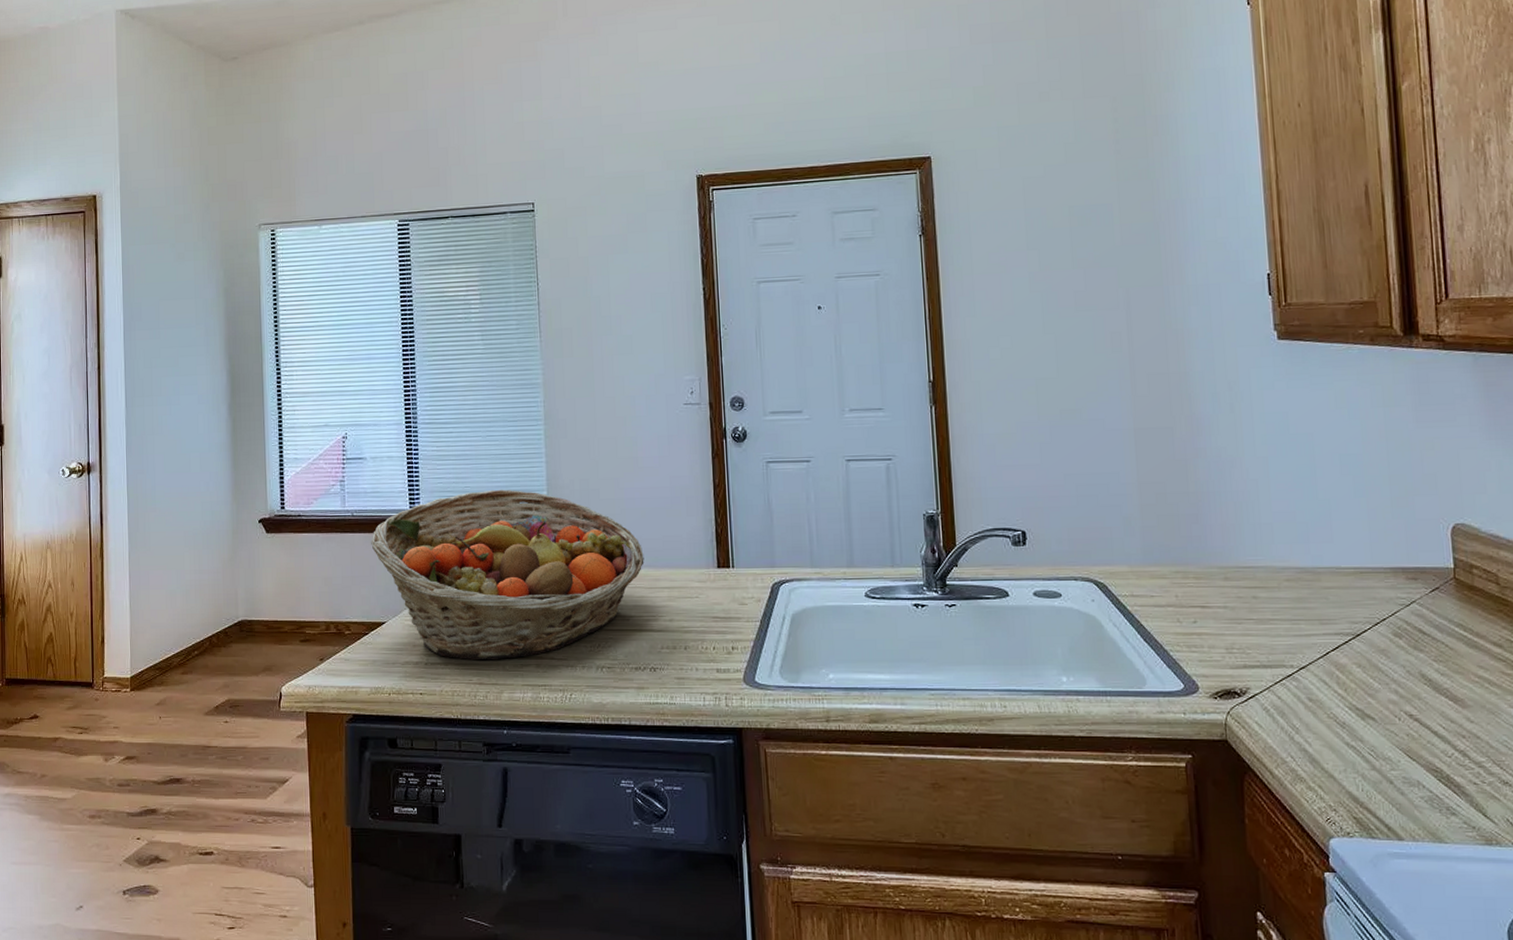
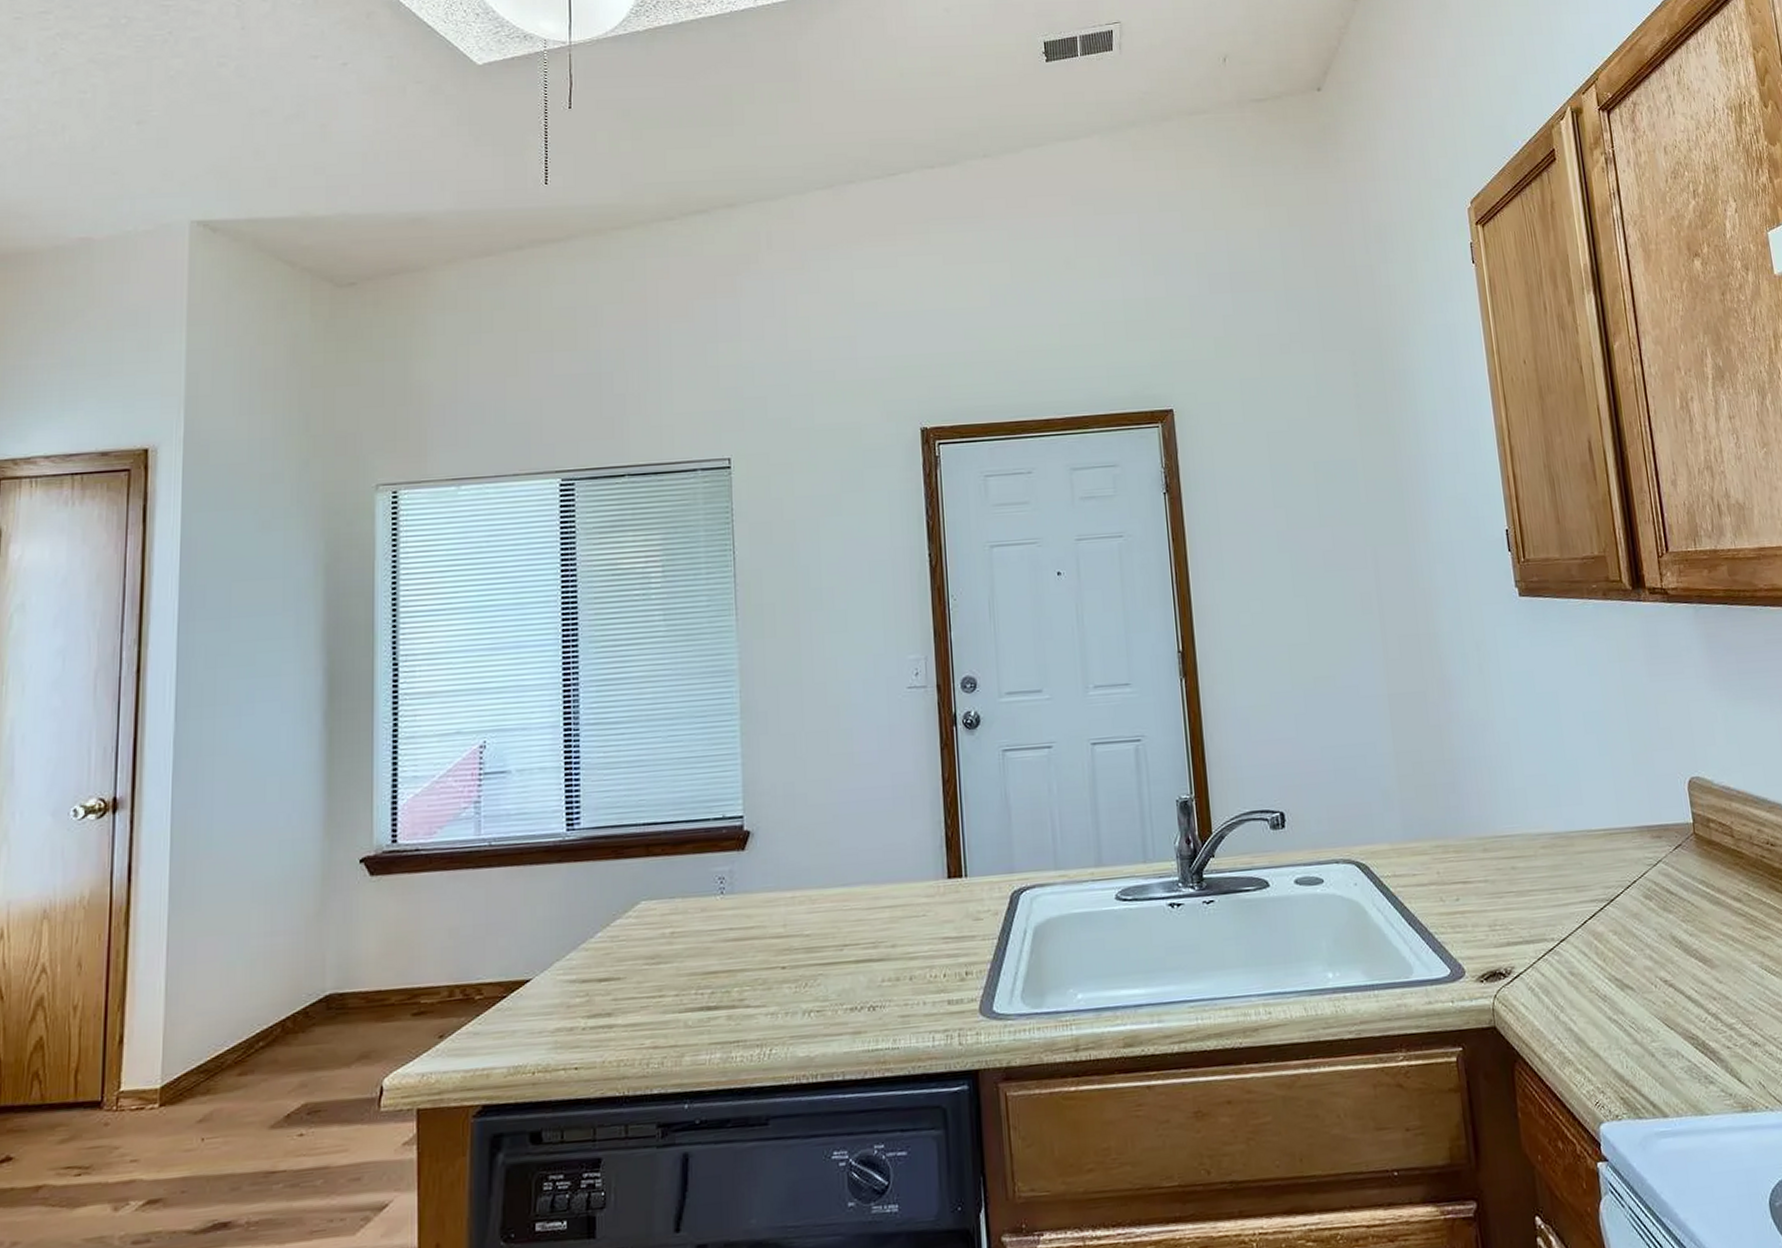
fruit basket: present [371,489,644,661] -> none [514,800,861,1019]

